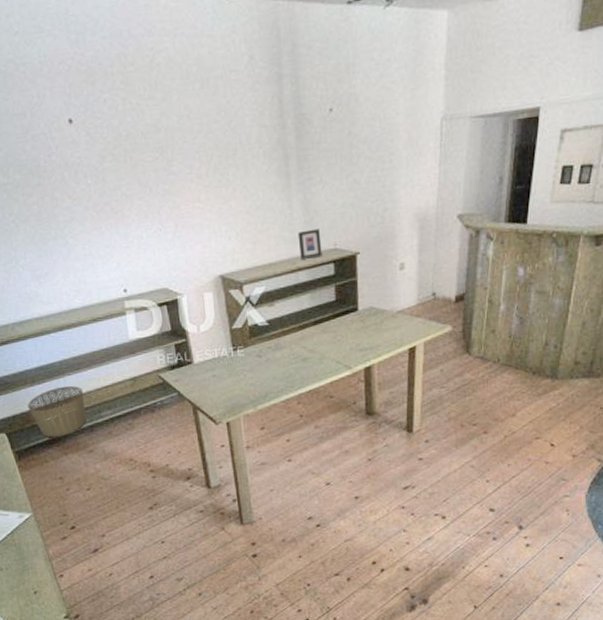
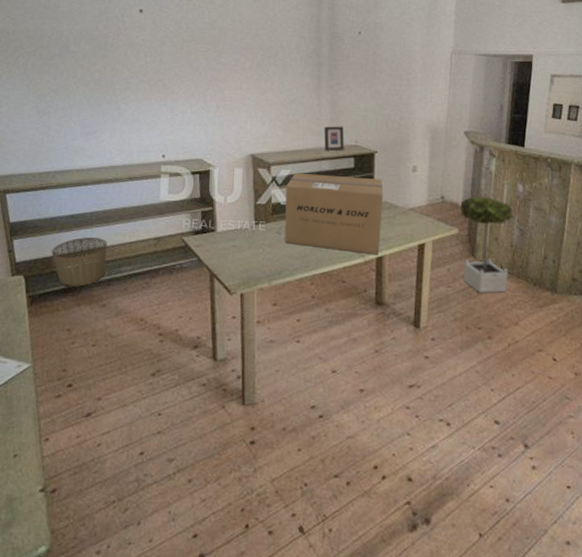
box: none [262,283,369,367] -> present [285,172,383,255]
potted tree: none [454,286,512,390] -> present [460,196,513,293]

